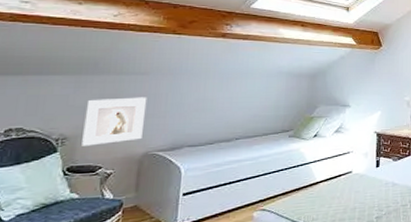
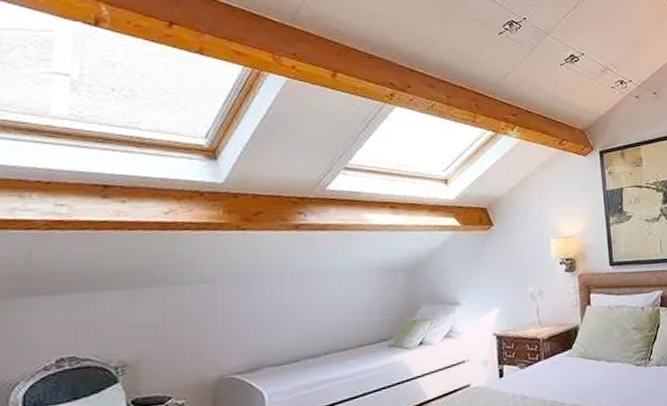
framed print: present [82,97,147,146] -> none [145,310,215,374]

